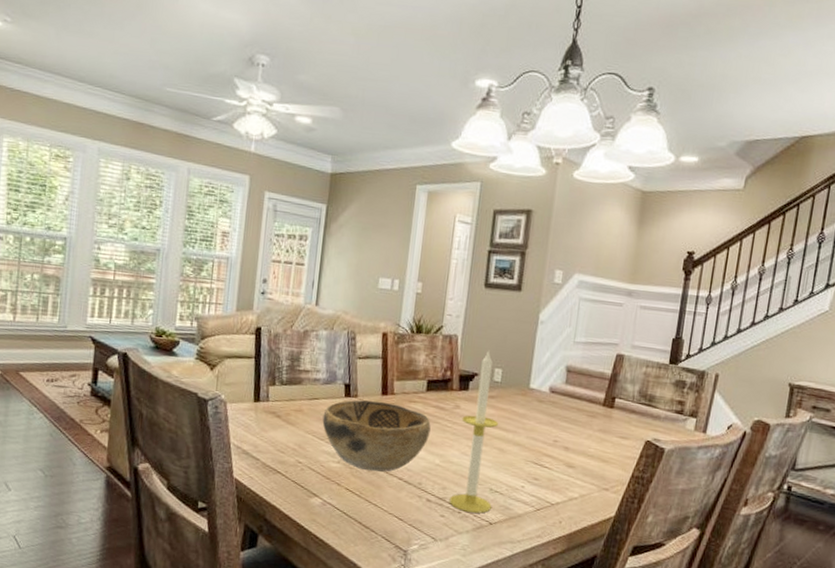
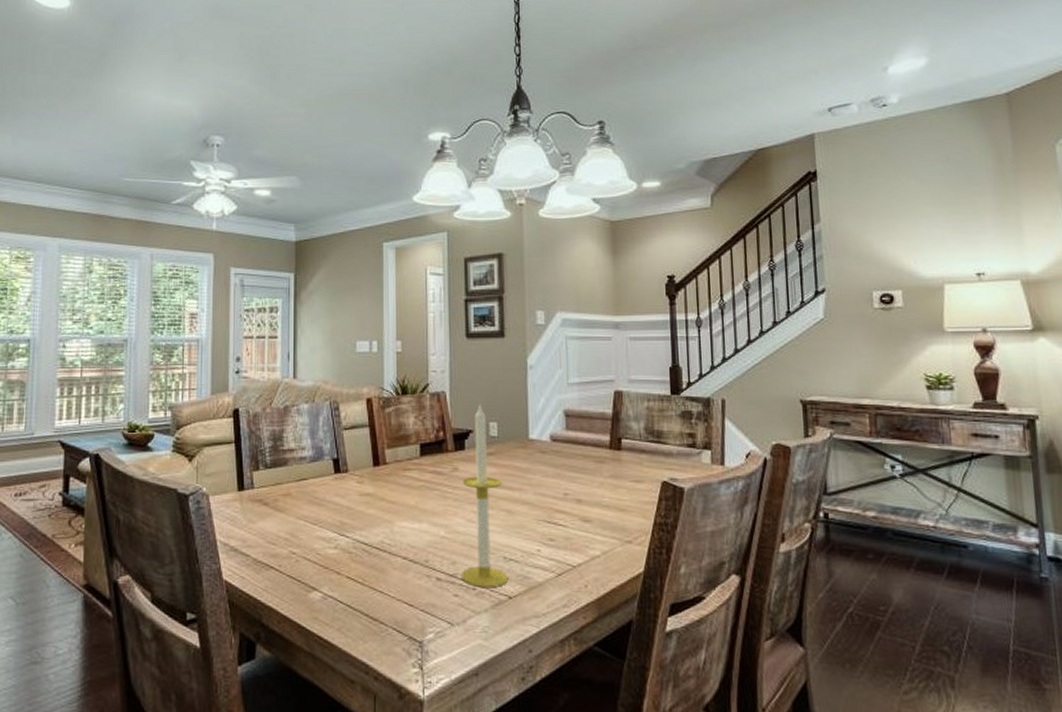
decorative bowl: present [322,400,431,472] -> none [313,473,430,554]

